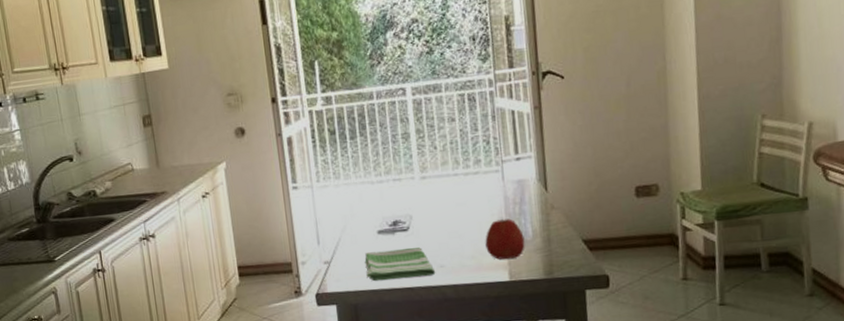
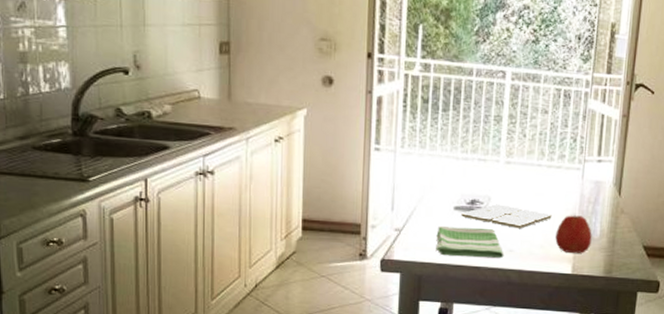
drink coaster: none [385,220,478,243] -> present [461,204,552,229]

